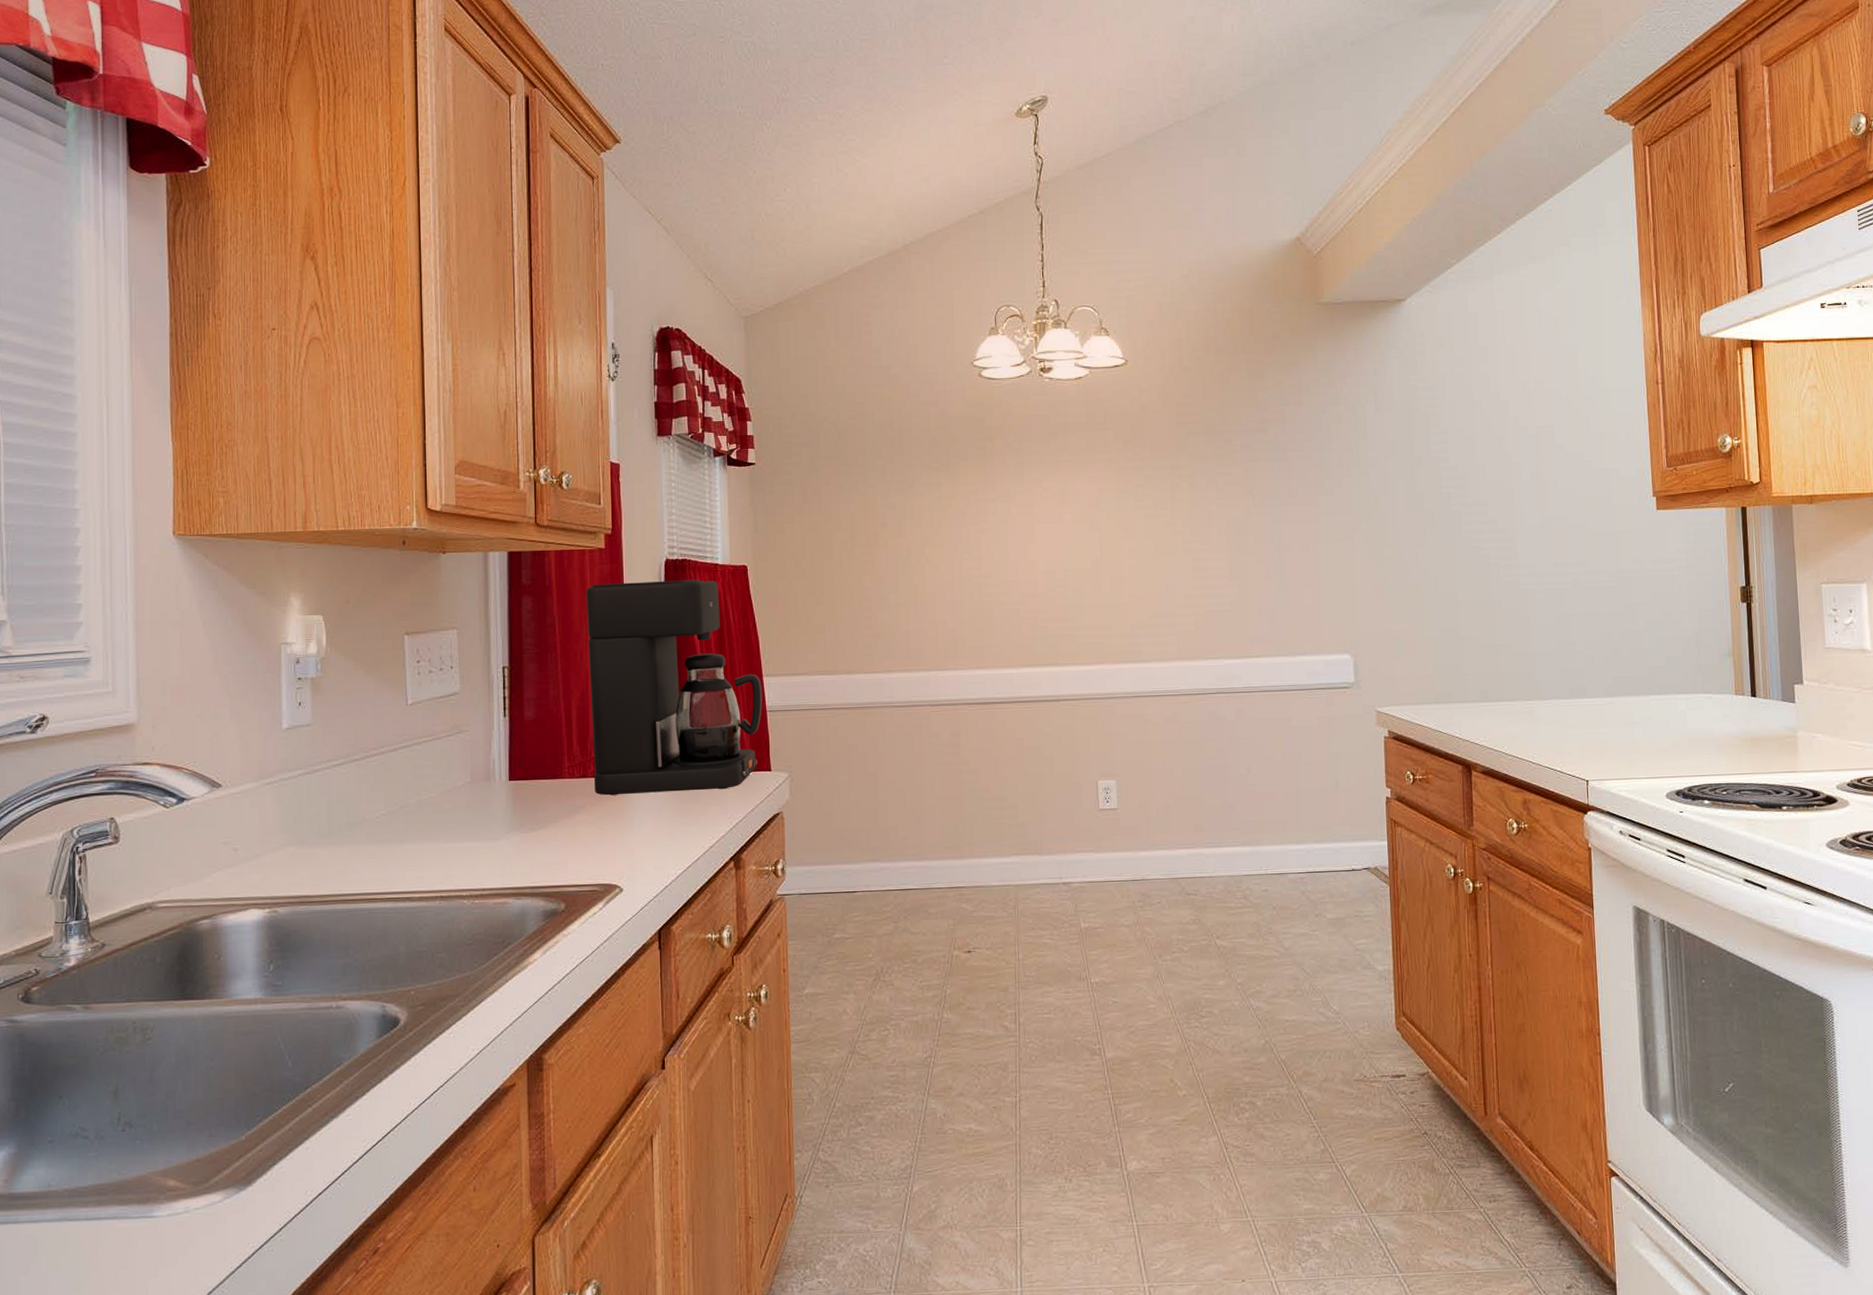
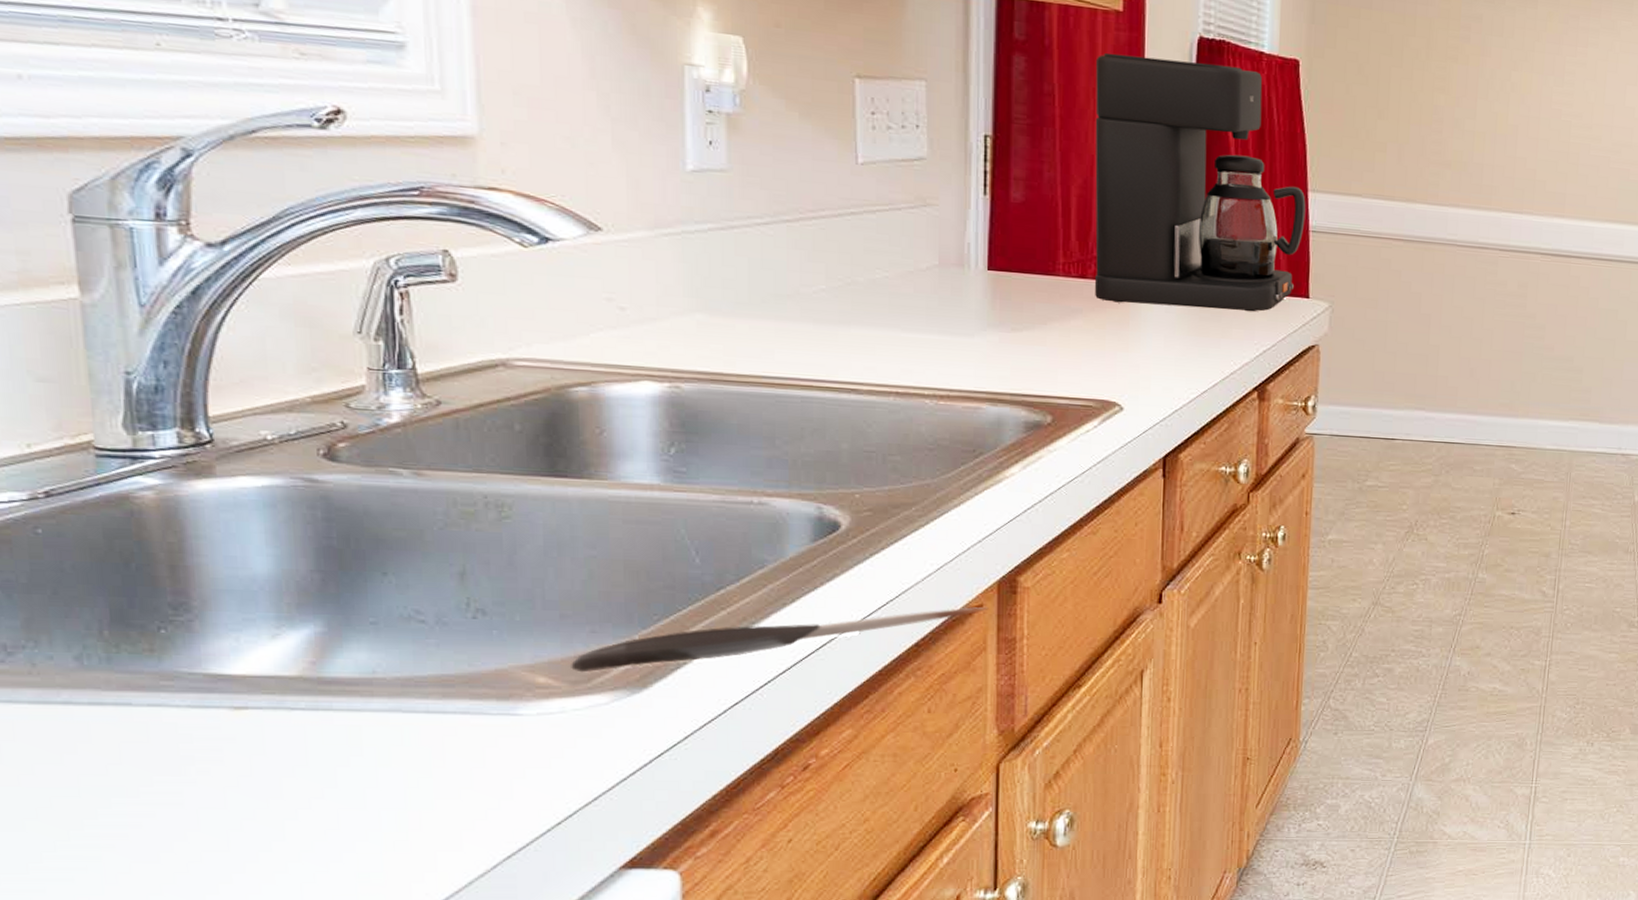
kitchen knife: none [194,1086,521,1174] -> present [571,607,989,673]

